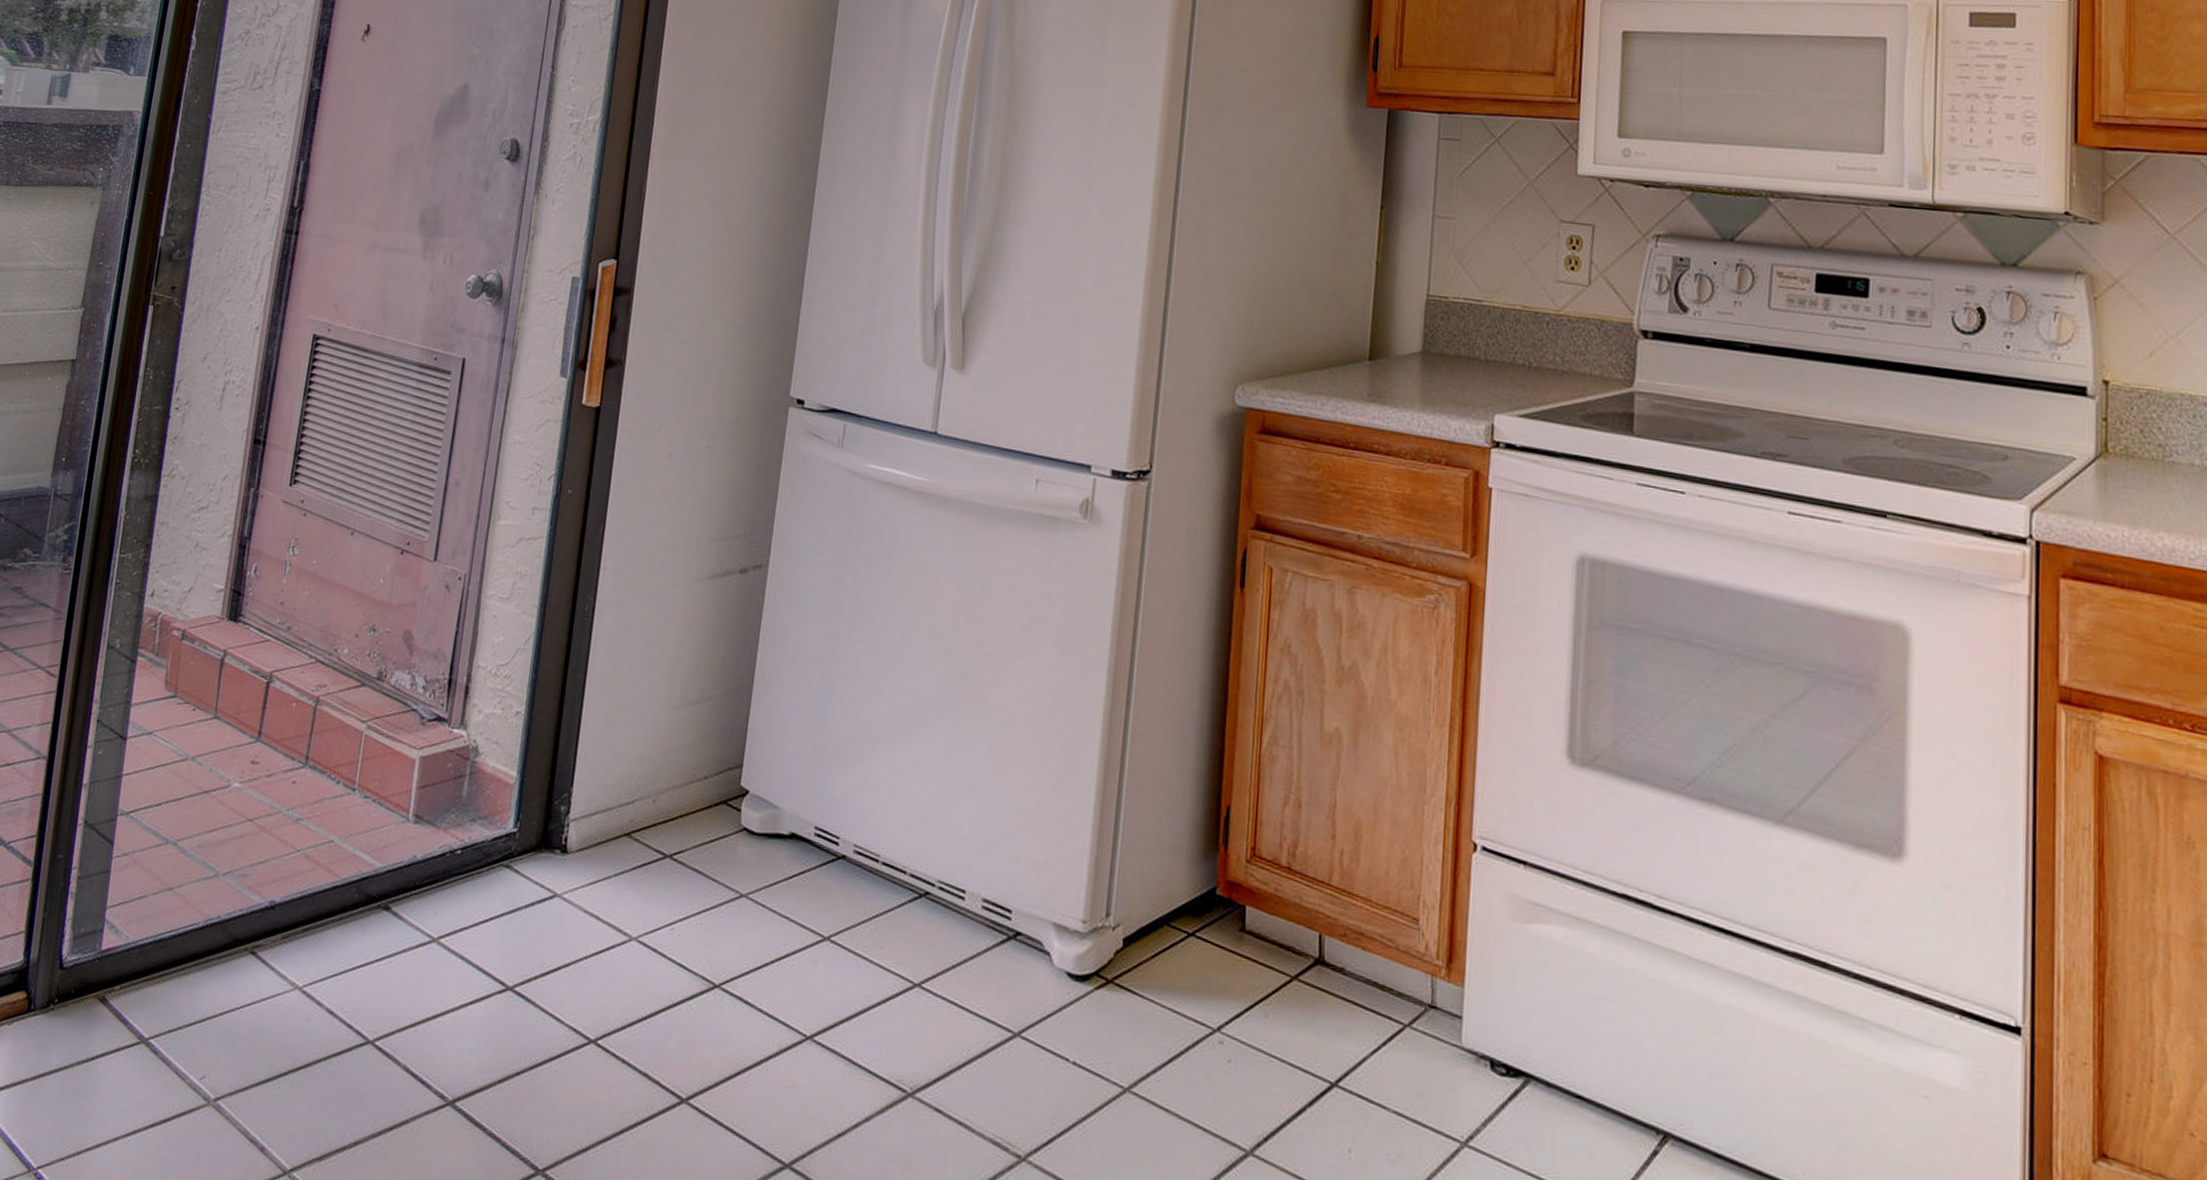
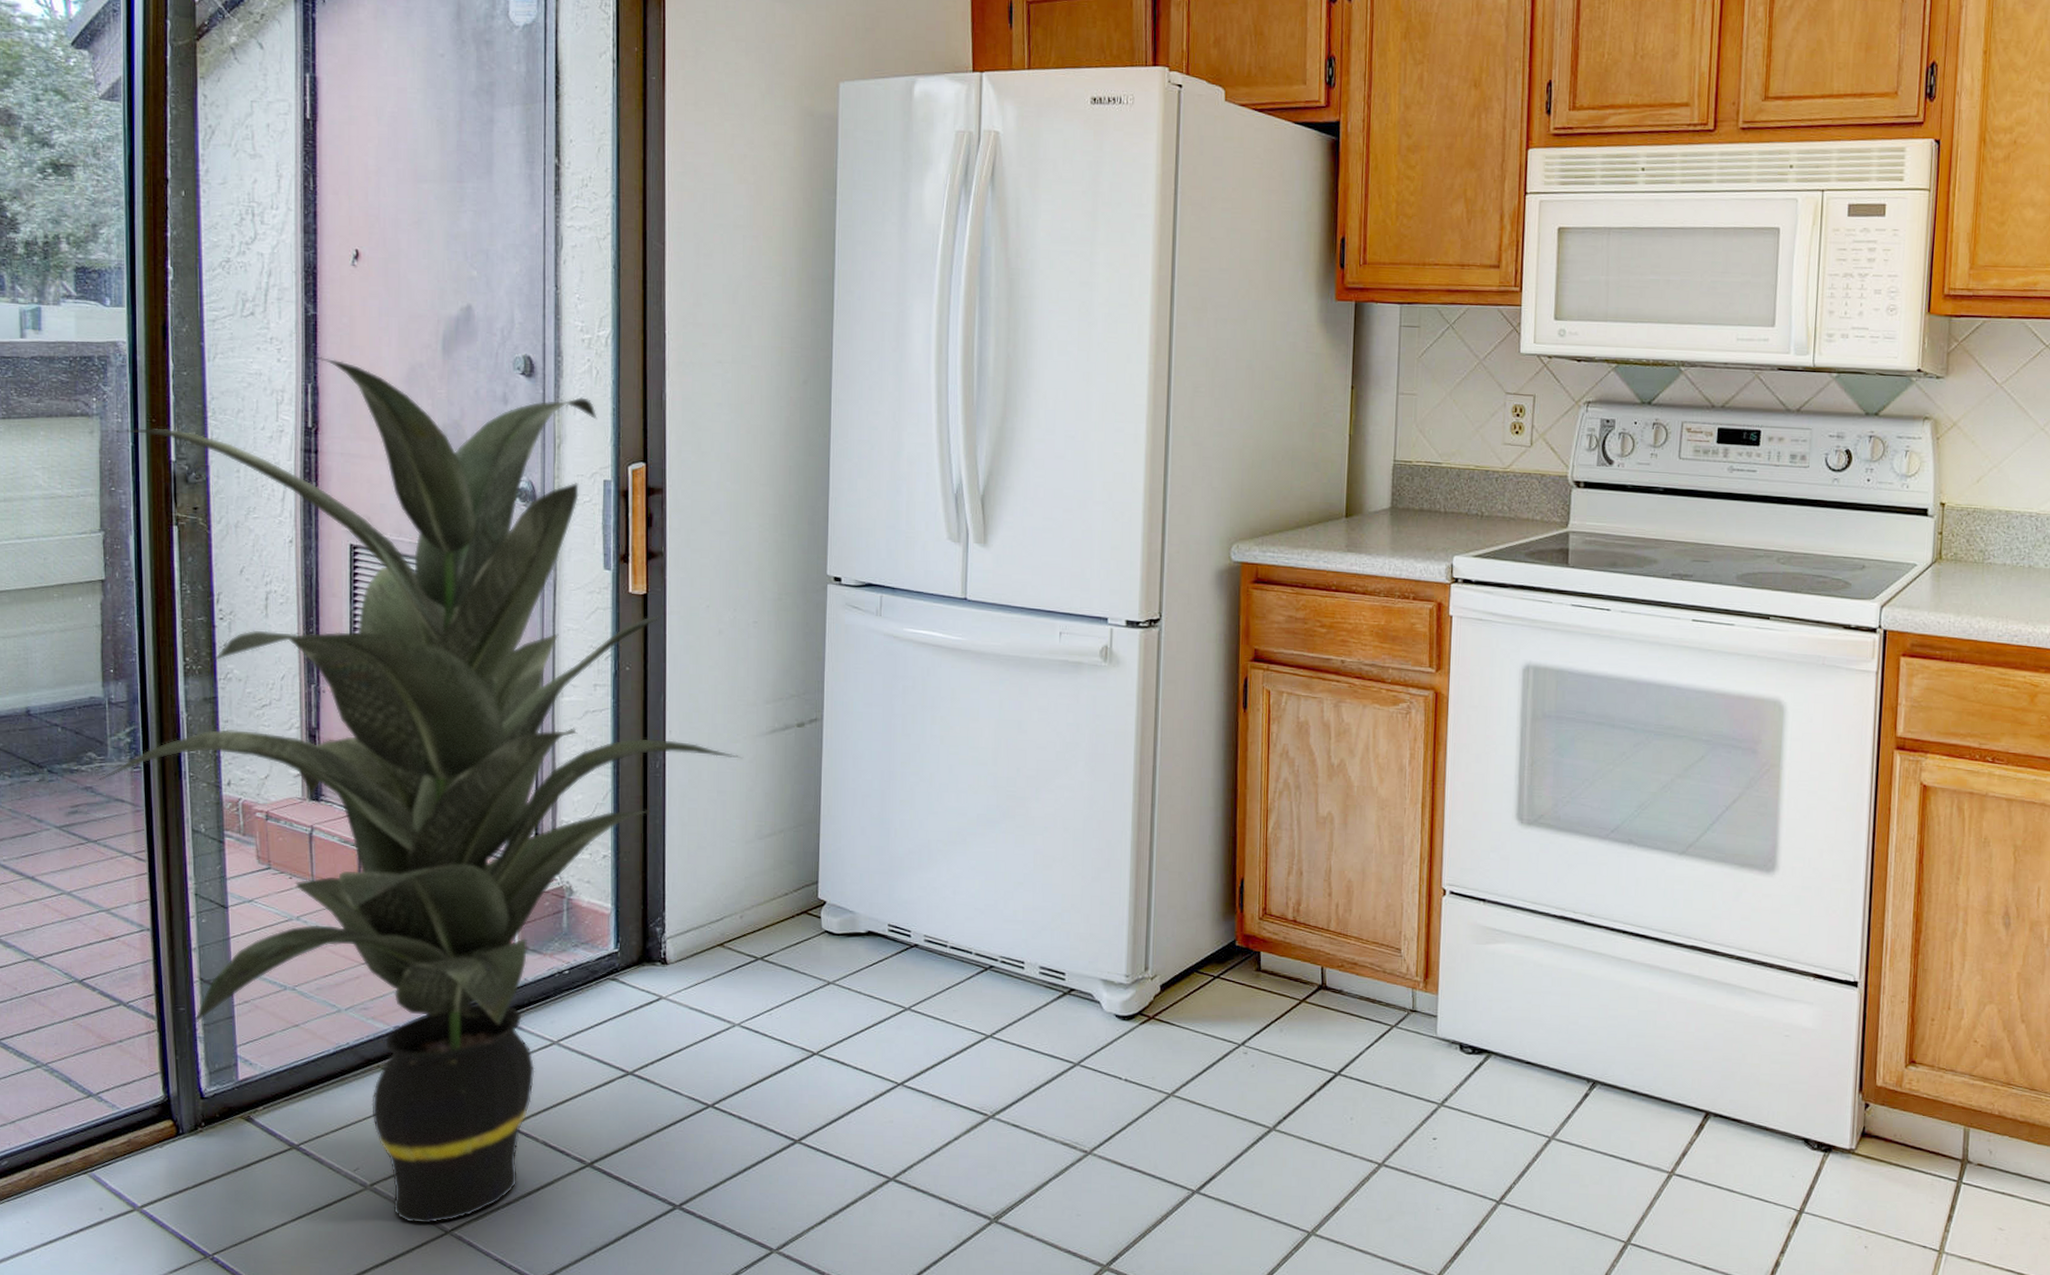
indoor plant: none [29,131,679,1159] -> present [99,355,744,1224]

